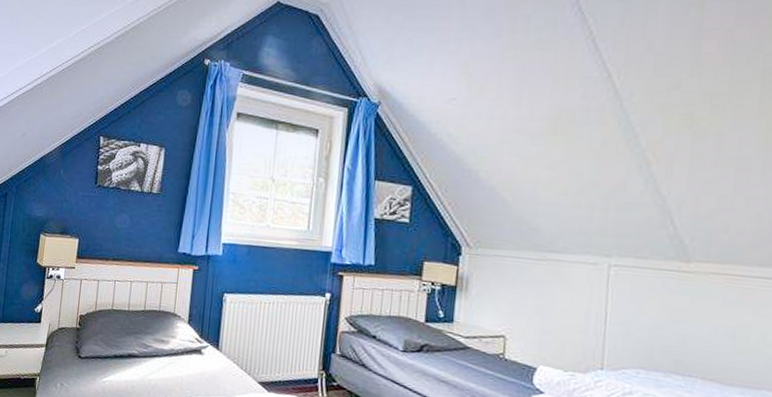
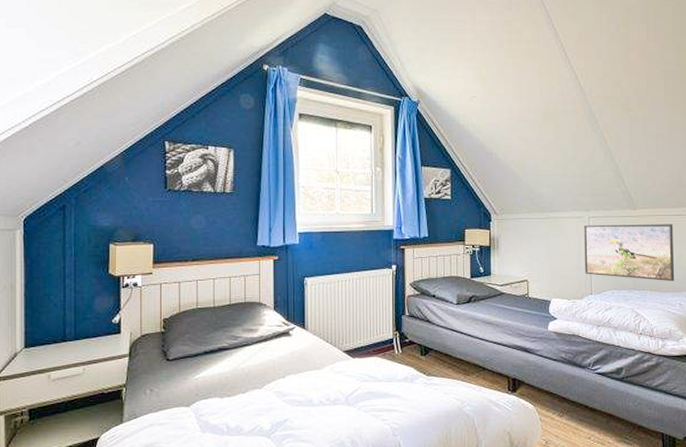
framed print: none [594,274,755,373] -> present [583,224,675,282]

